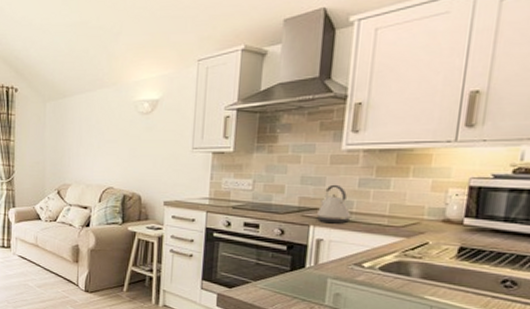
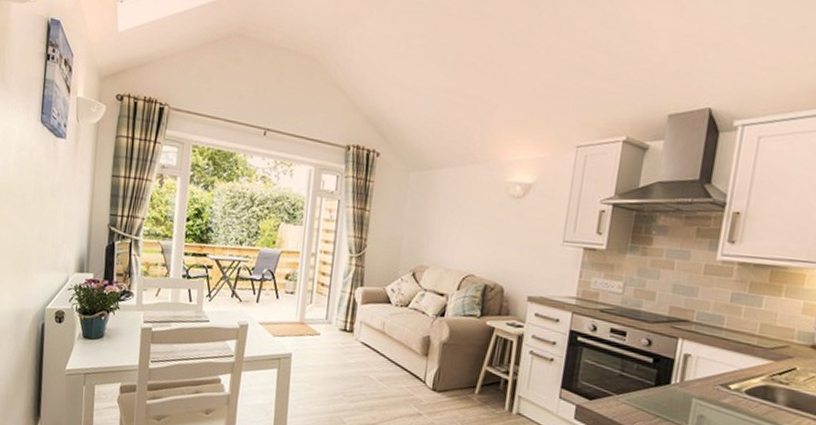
kettle: present [316,184,352,224] -> none [685,296,722,340]

